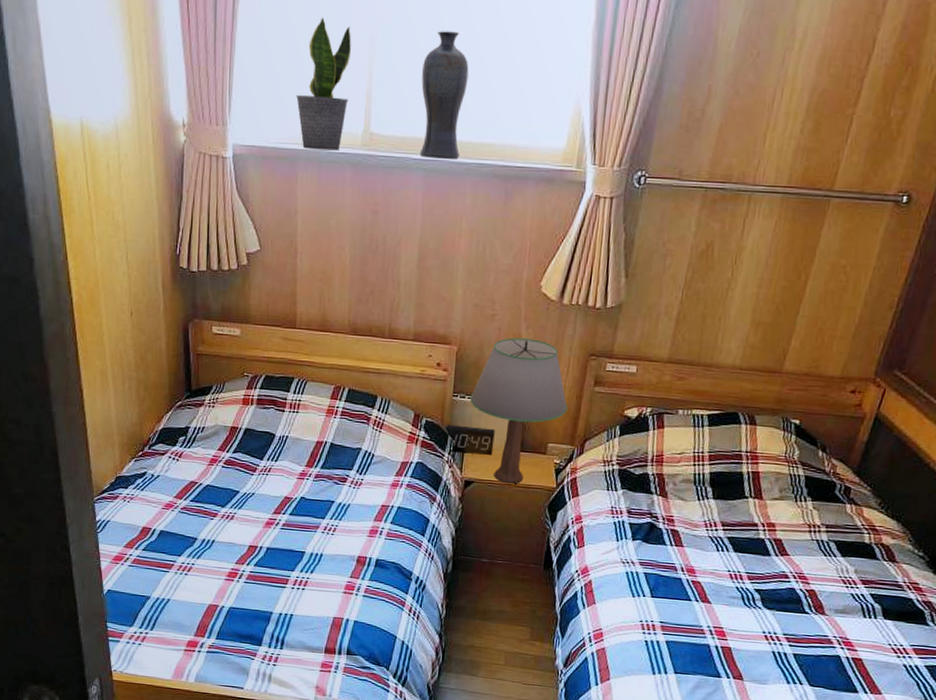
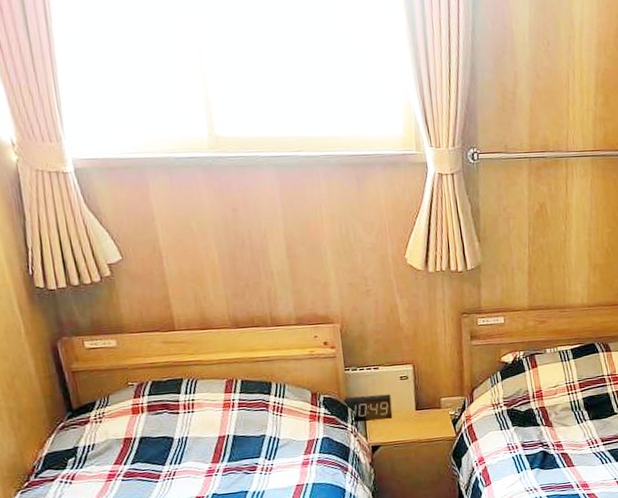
potted plant: present [296,17,351,151] -> none [132,30,188,157]
vase: present [419,31,469,161] -> none [255,37,307,155]
table lamp: present [469,338,568,485] -> none [361,307,452,442]

